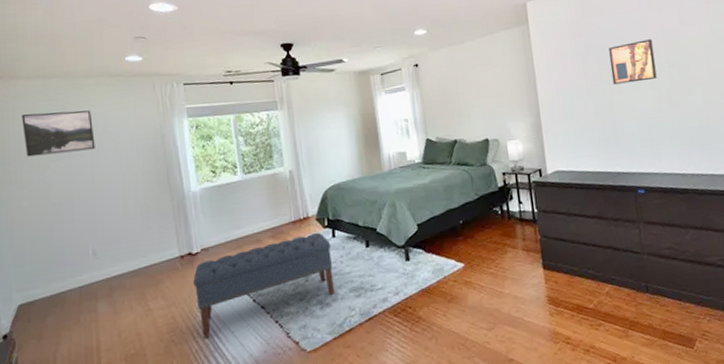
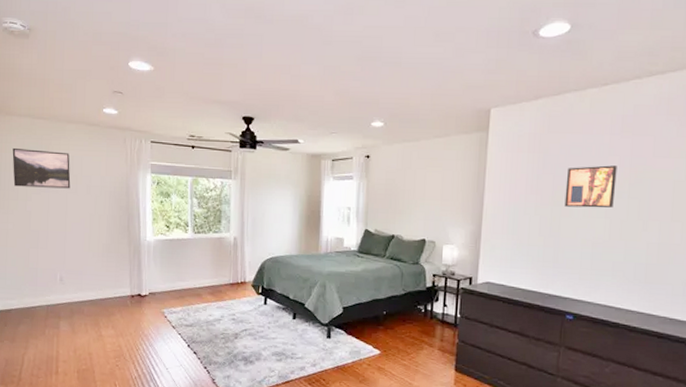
bench: present [193,232,335,339] -> none [139,297,262,369]

